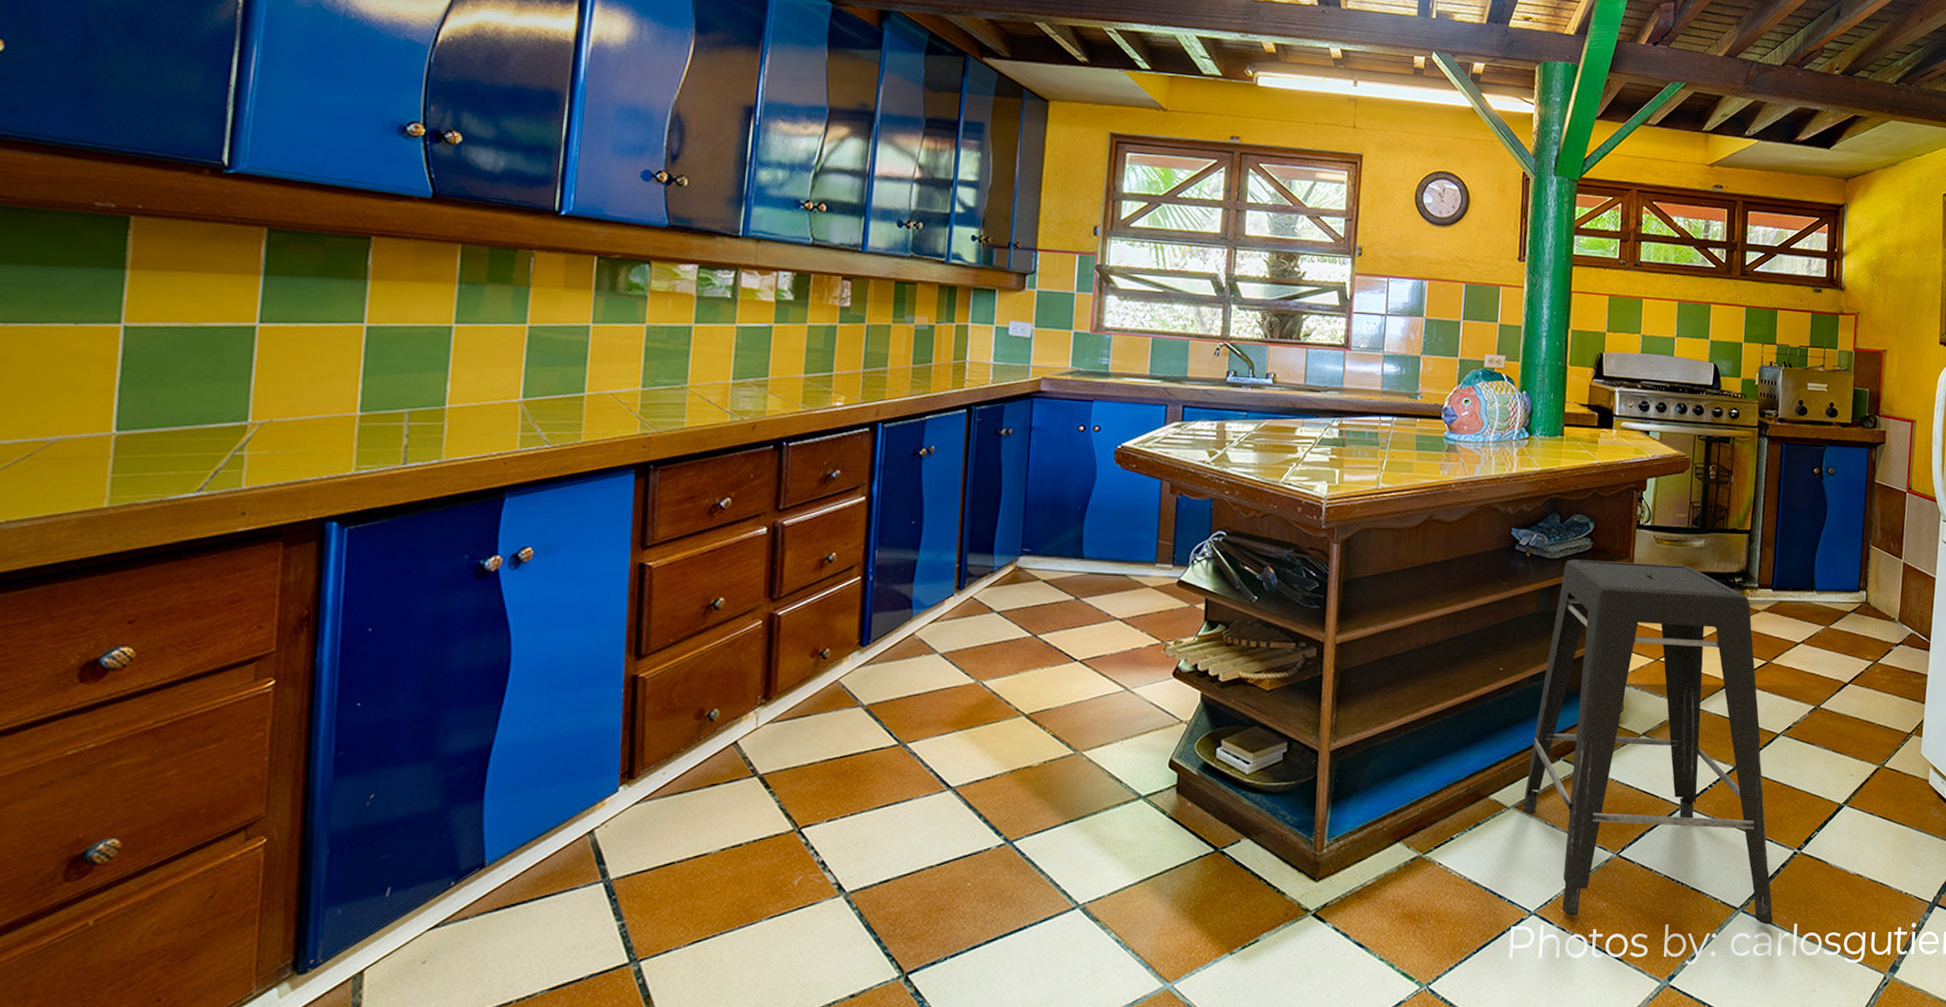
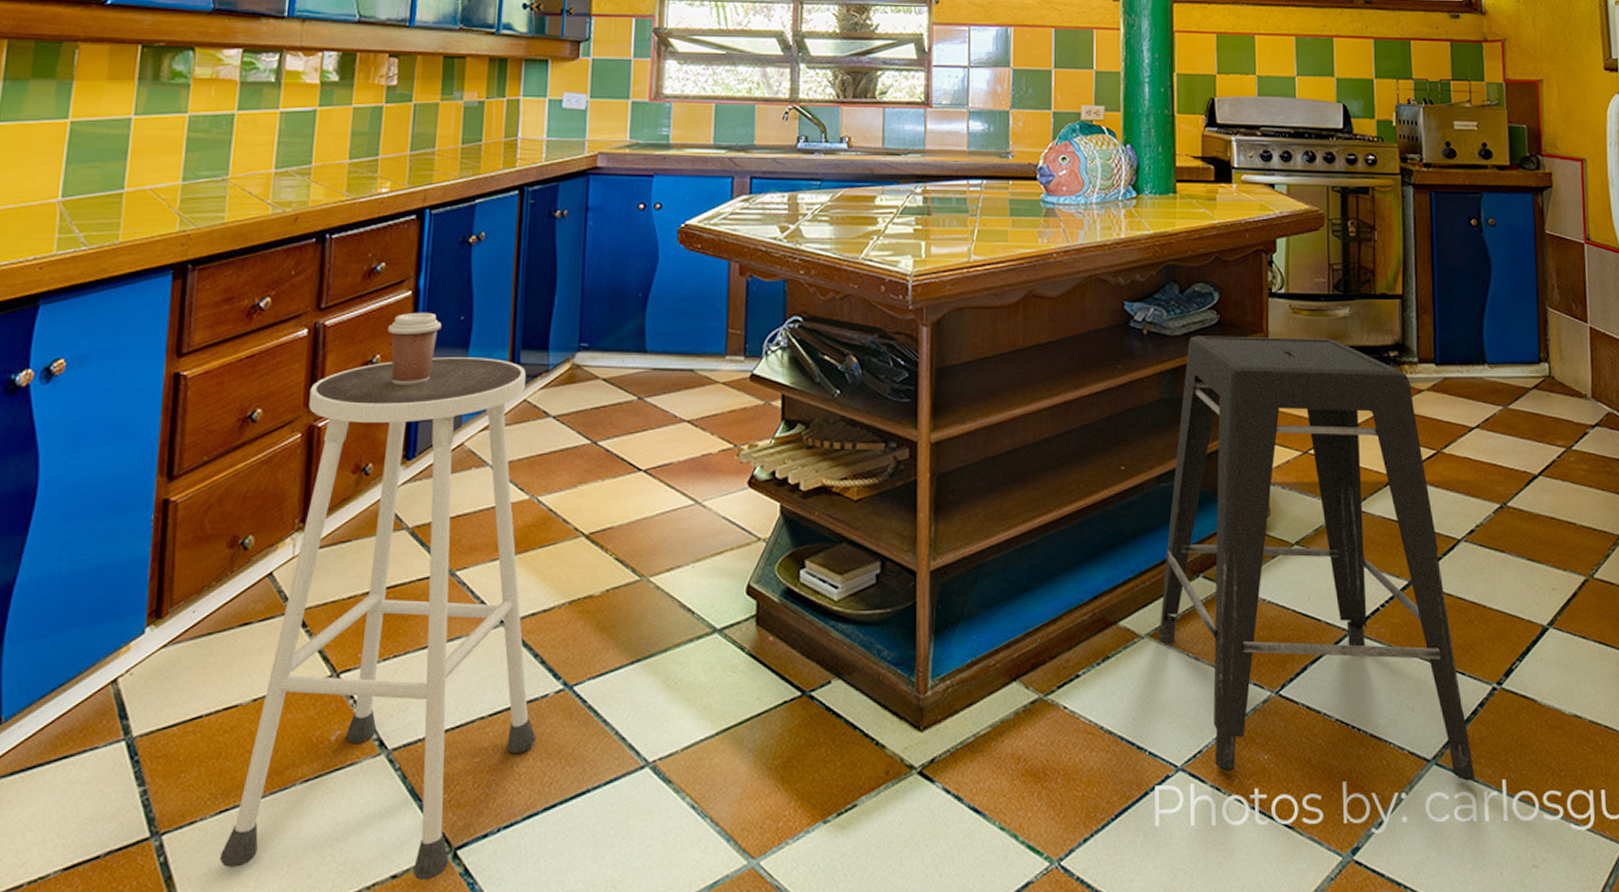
stool: none [693,557,980,1000] -> present [219,357,537,881]
coffee cup: none [843,516,894,581] -> present [388,312,442,386]

